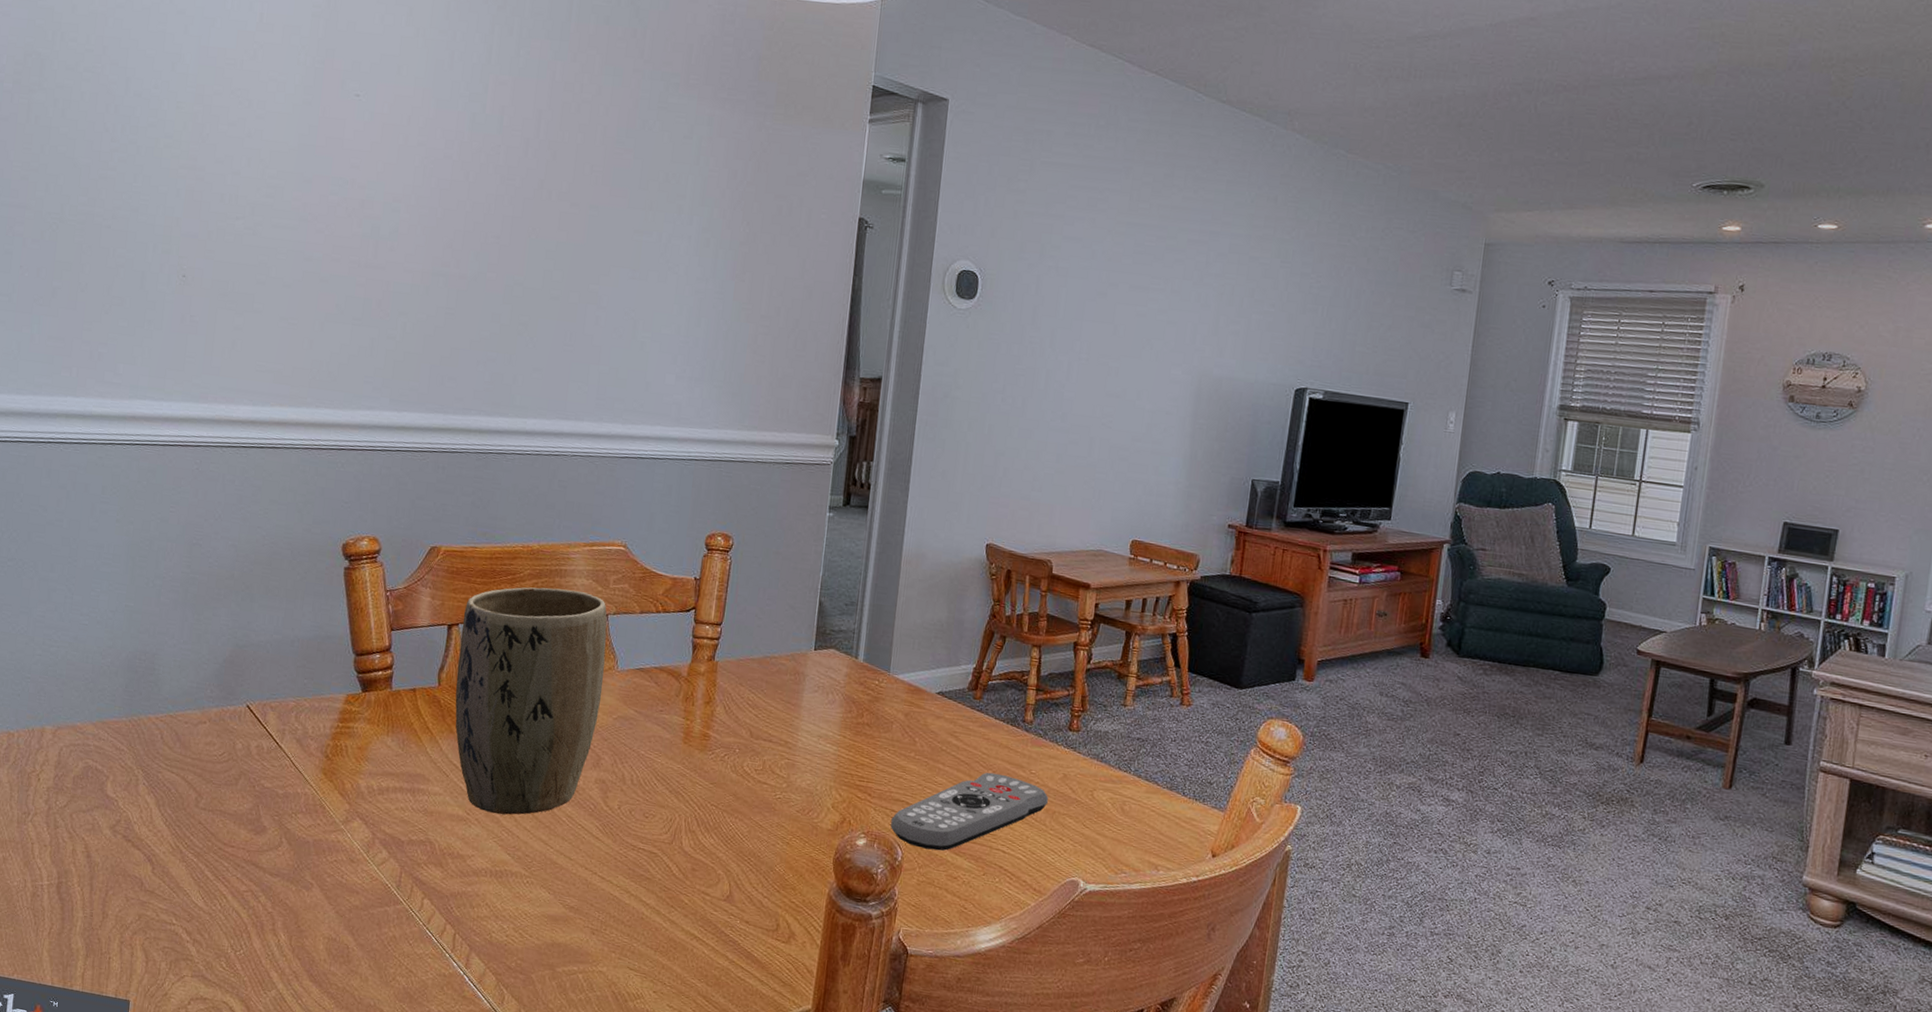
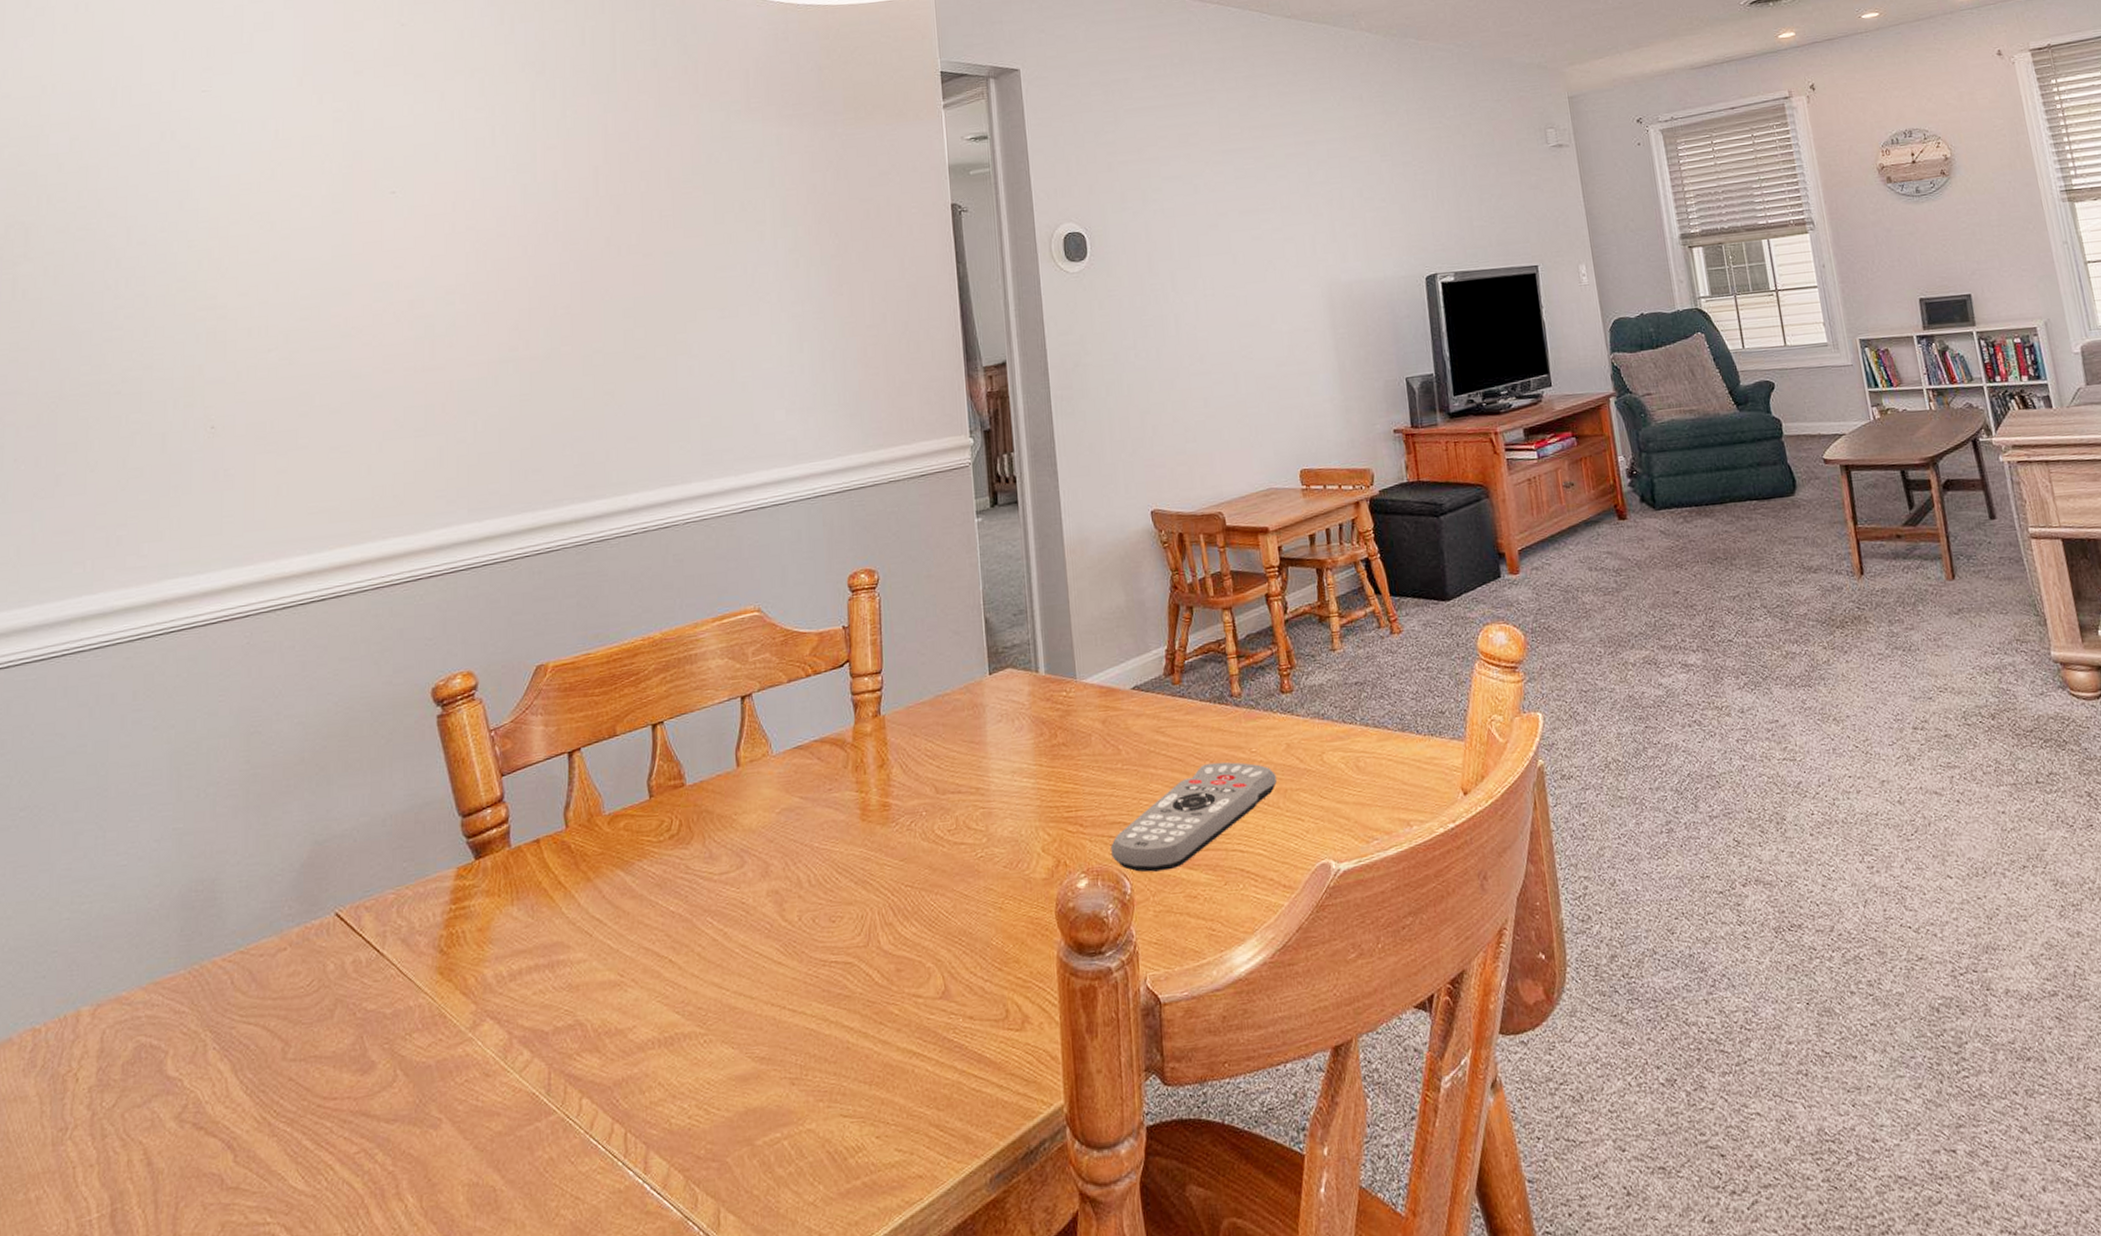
plant pot: present [455,587,608,815] -> none [584,674,759,967]

